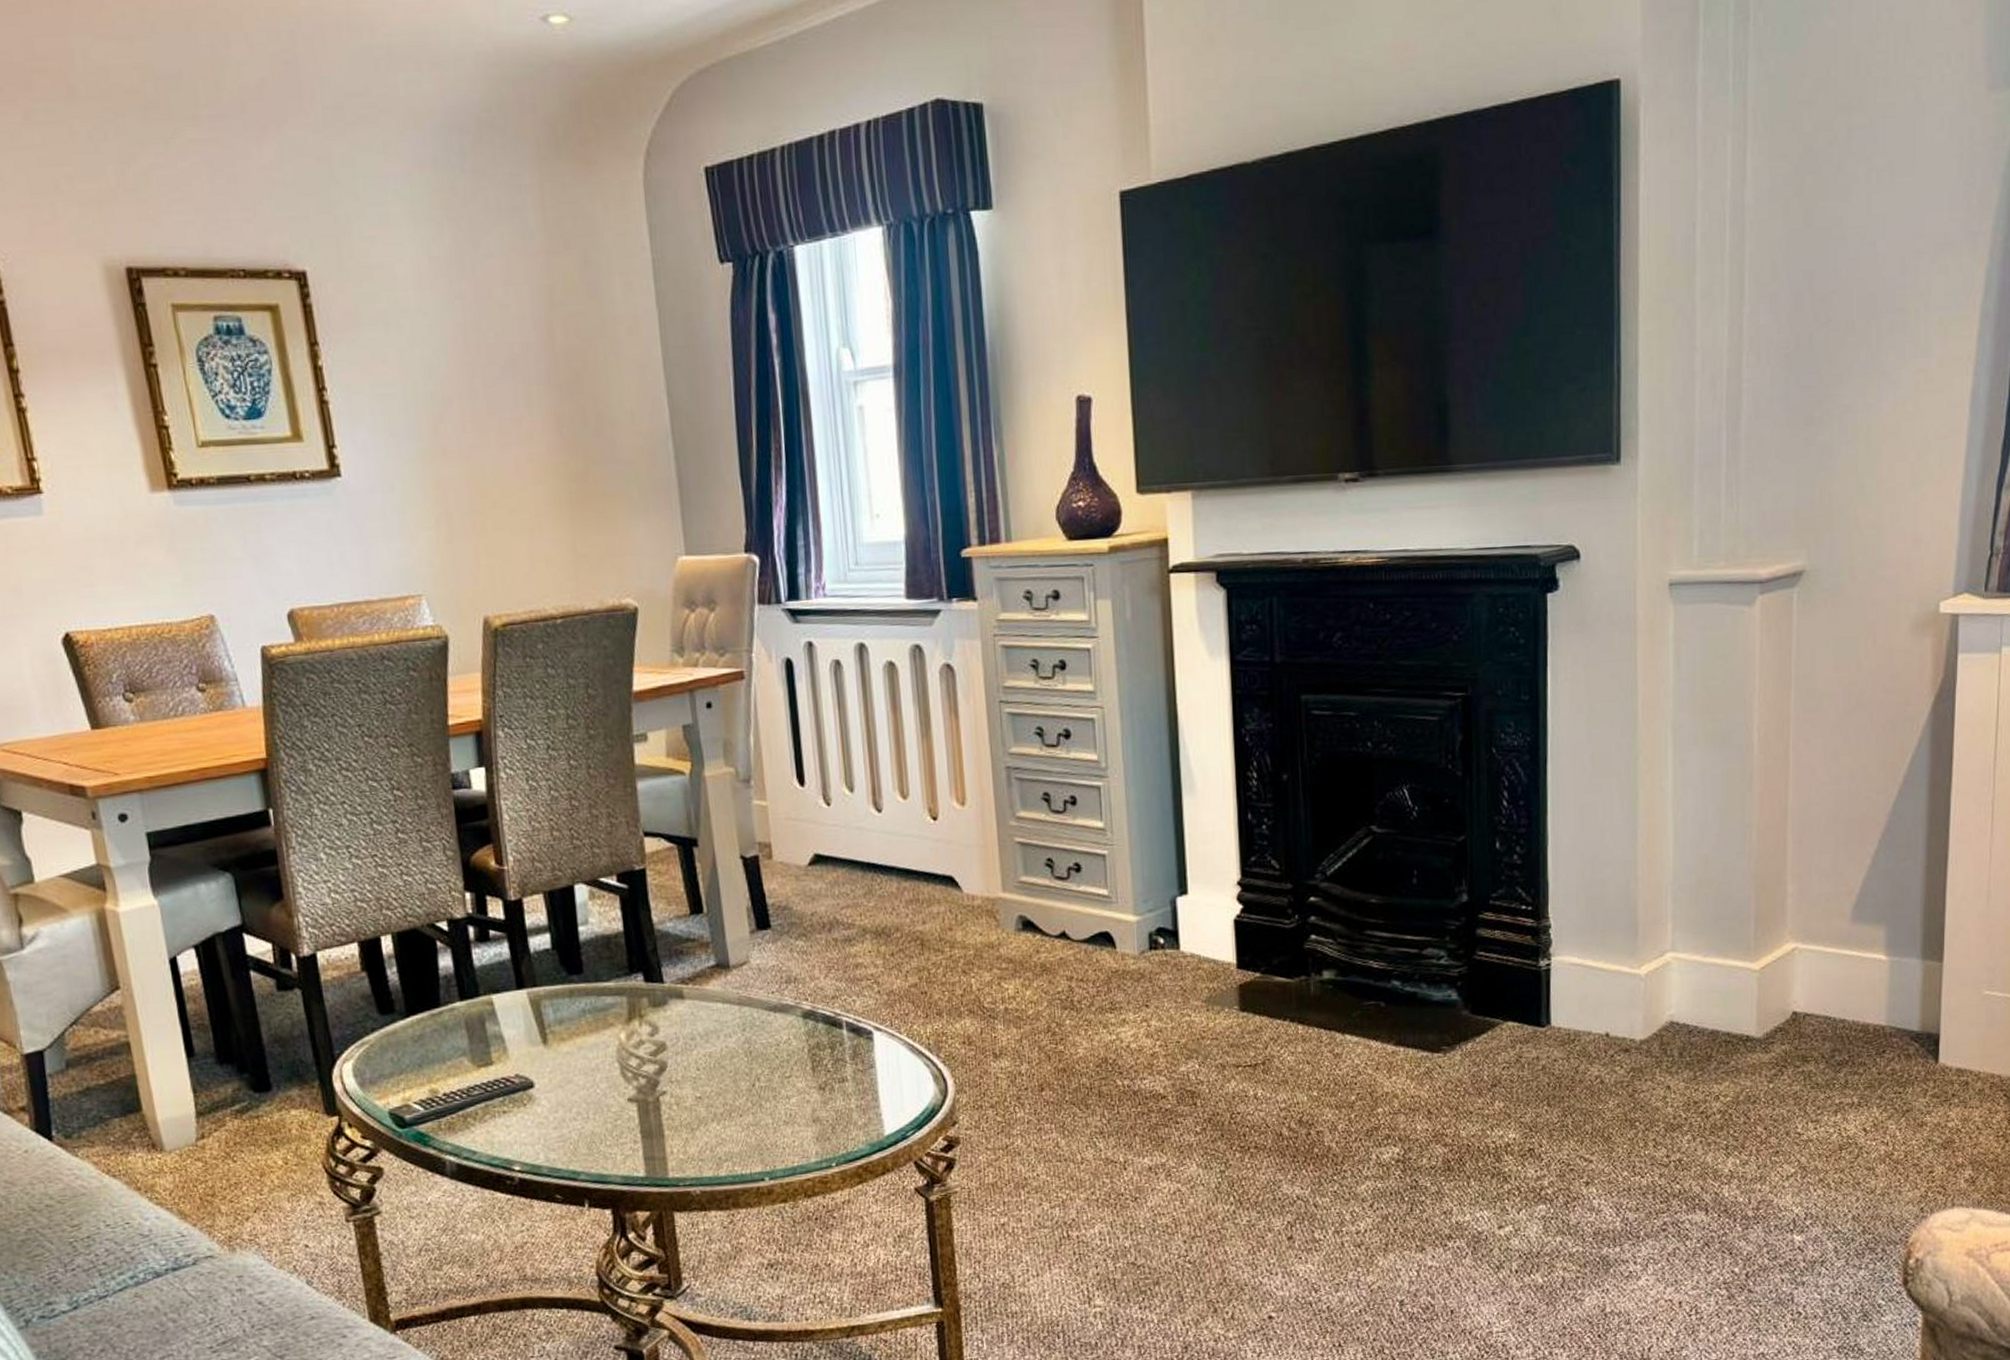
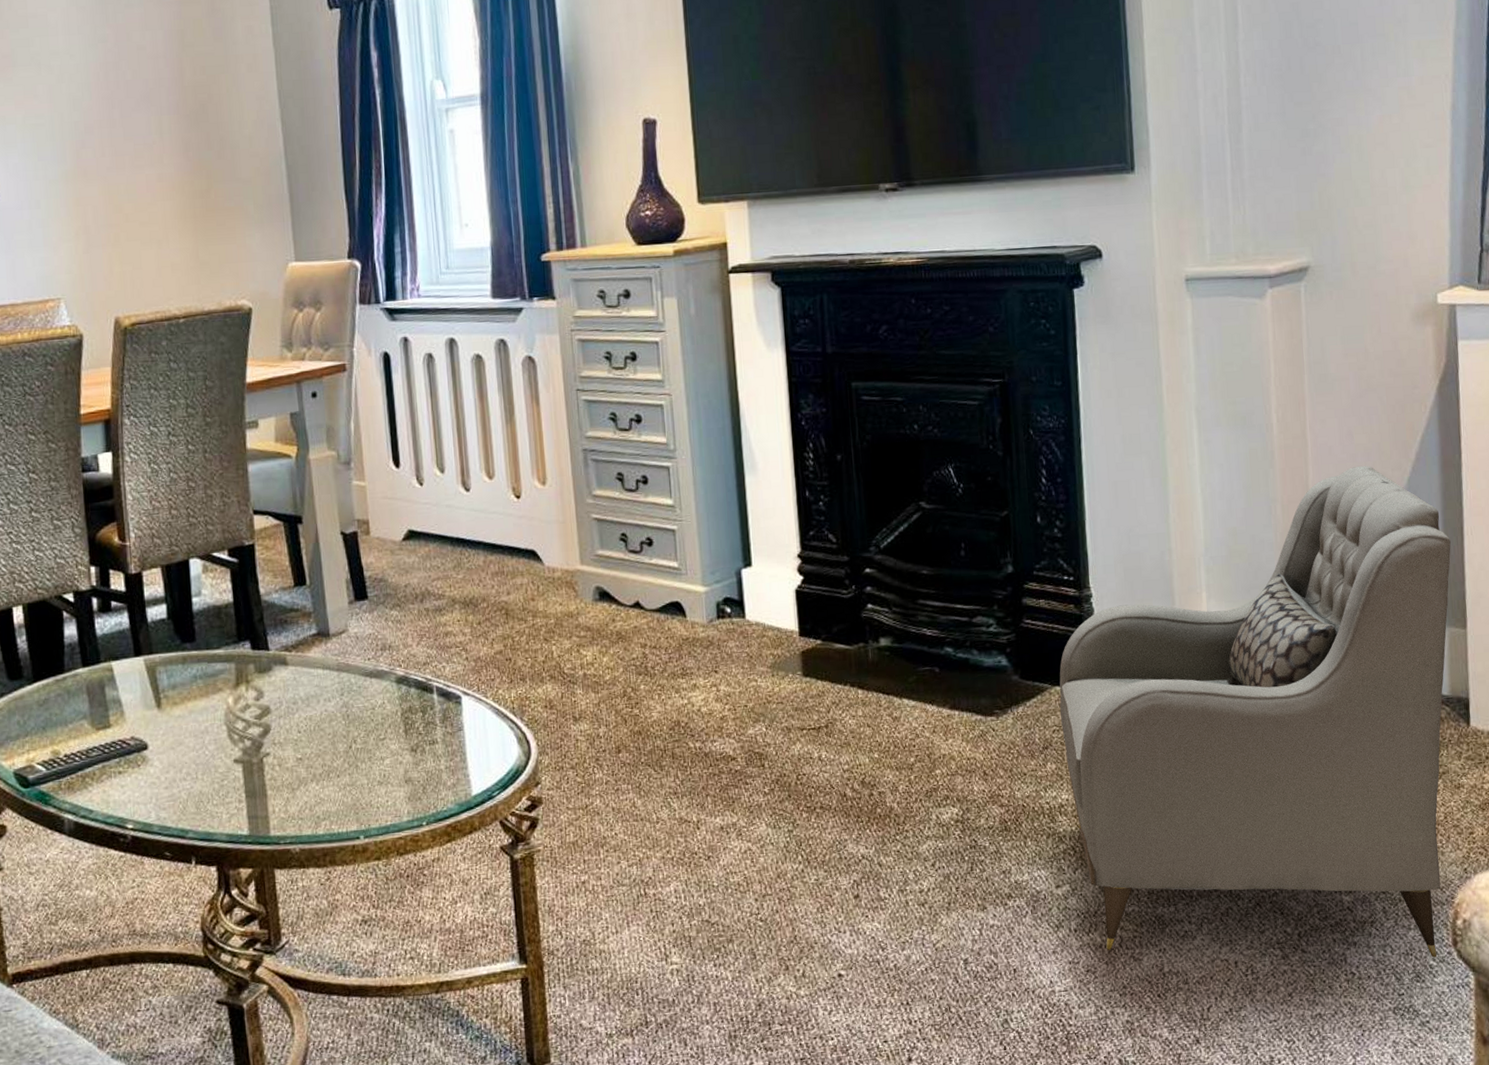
armchair: none [1511,788,1933,1297] -> present [1059,465,1451,958]

